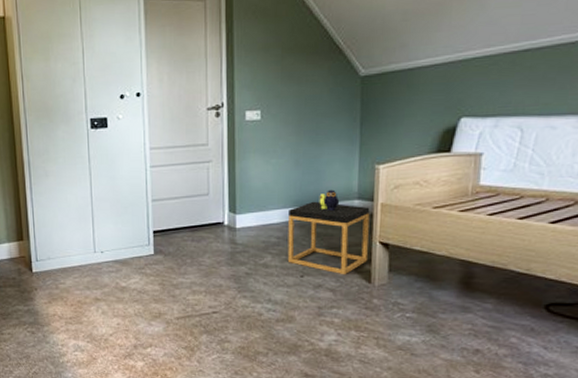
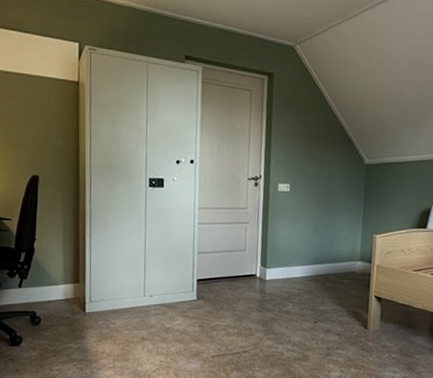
side table: present [287,189,370,275] -> none [305,252,369,322]

